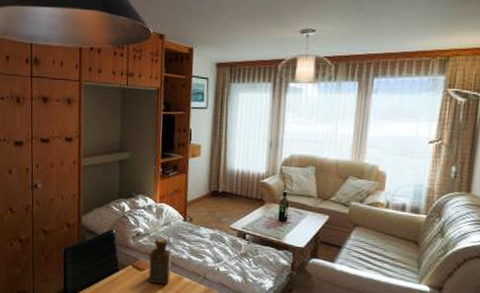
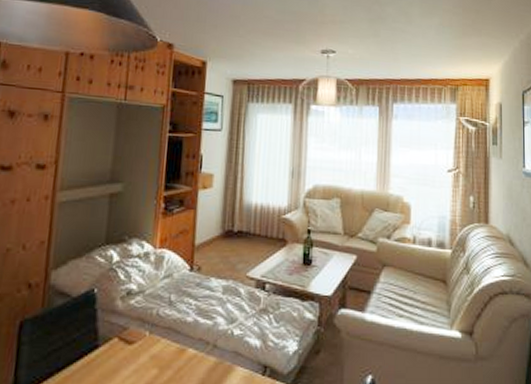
bottle: present [148,238,171,284] -> none [140,295,173,360]

